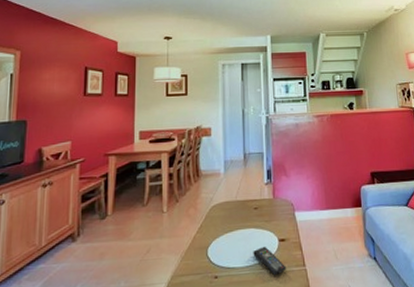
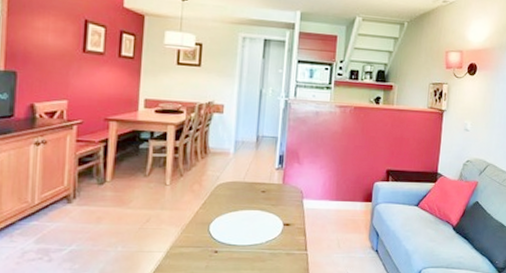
remote control: present [253,246,287,276] -> none [256,228,288,257]

